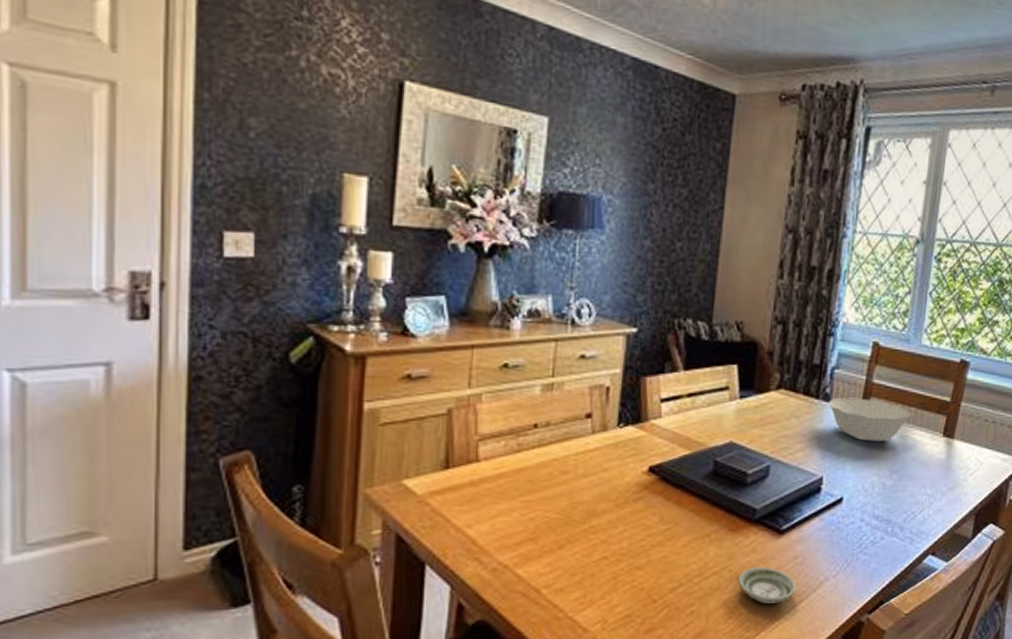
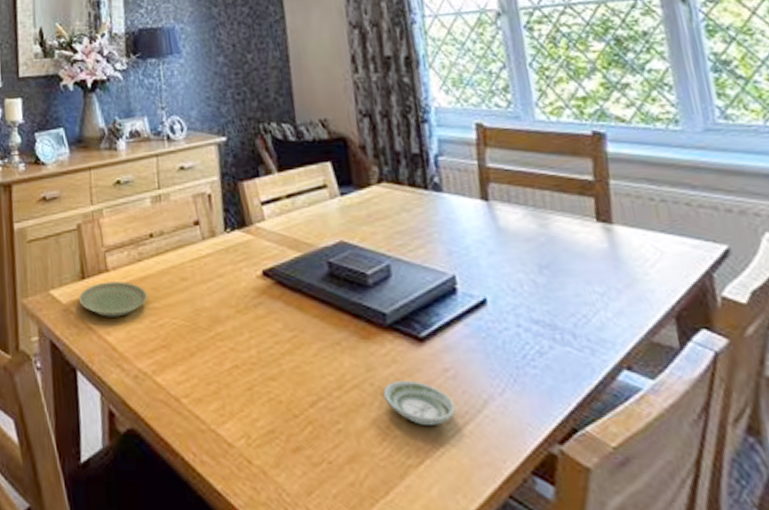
plate: none [438,473,522,509] -> present [78,281,148,317]
bowl: present [829,397,911,442] -> none [441,185,546,233]

